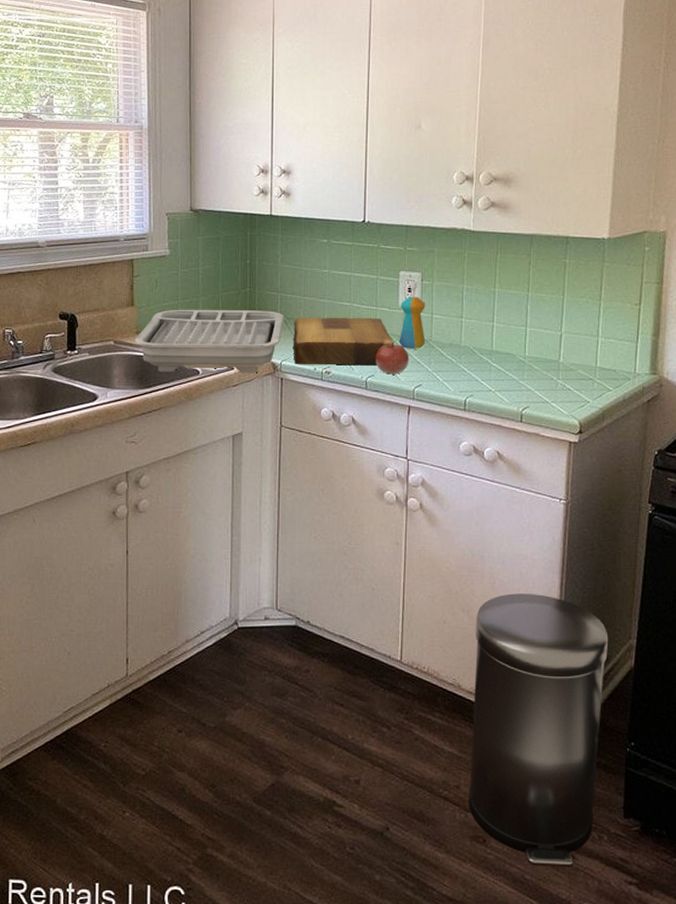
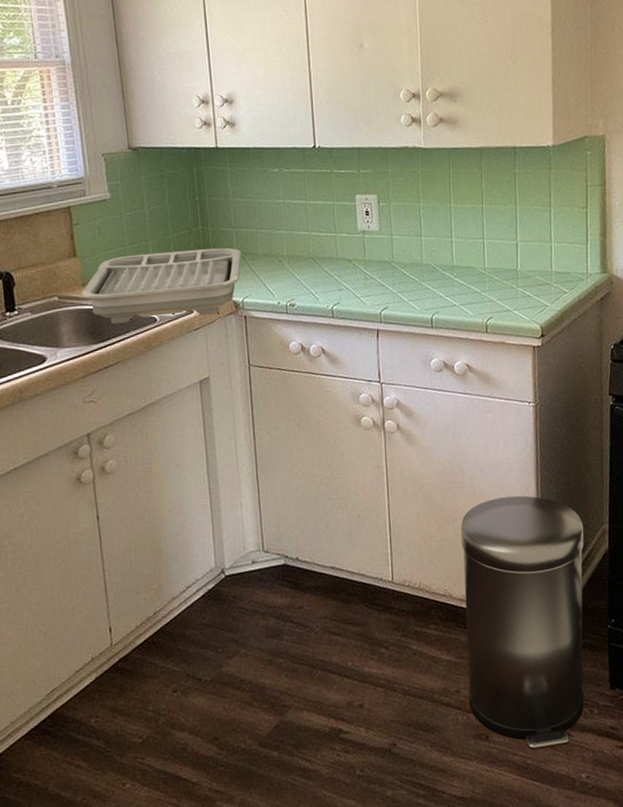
cutting board: present [293,317,394,366] -> none [252,244,356,301]
fruit: present [375,341,410,375] -> none [339,267,374,300]
soap dispenser: present [399,281,426,349] -> none [360,203,388,273]

